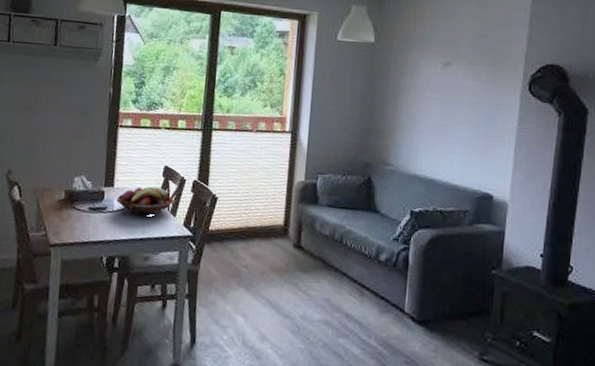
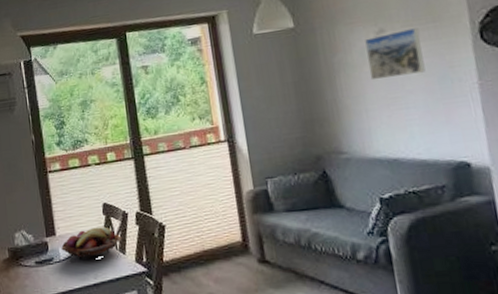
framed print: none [429,67,480,109] -> present [365,27,426,81]

